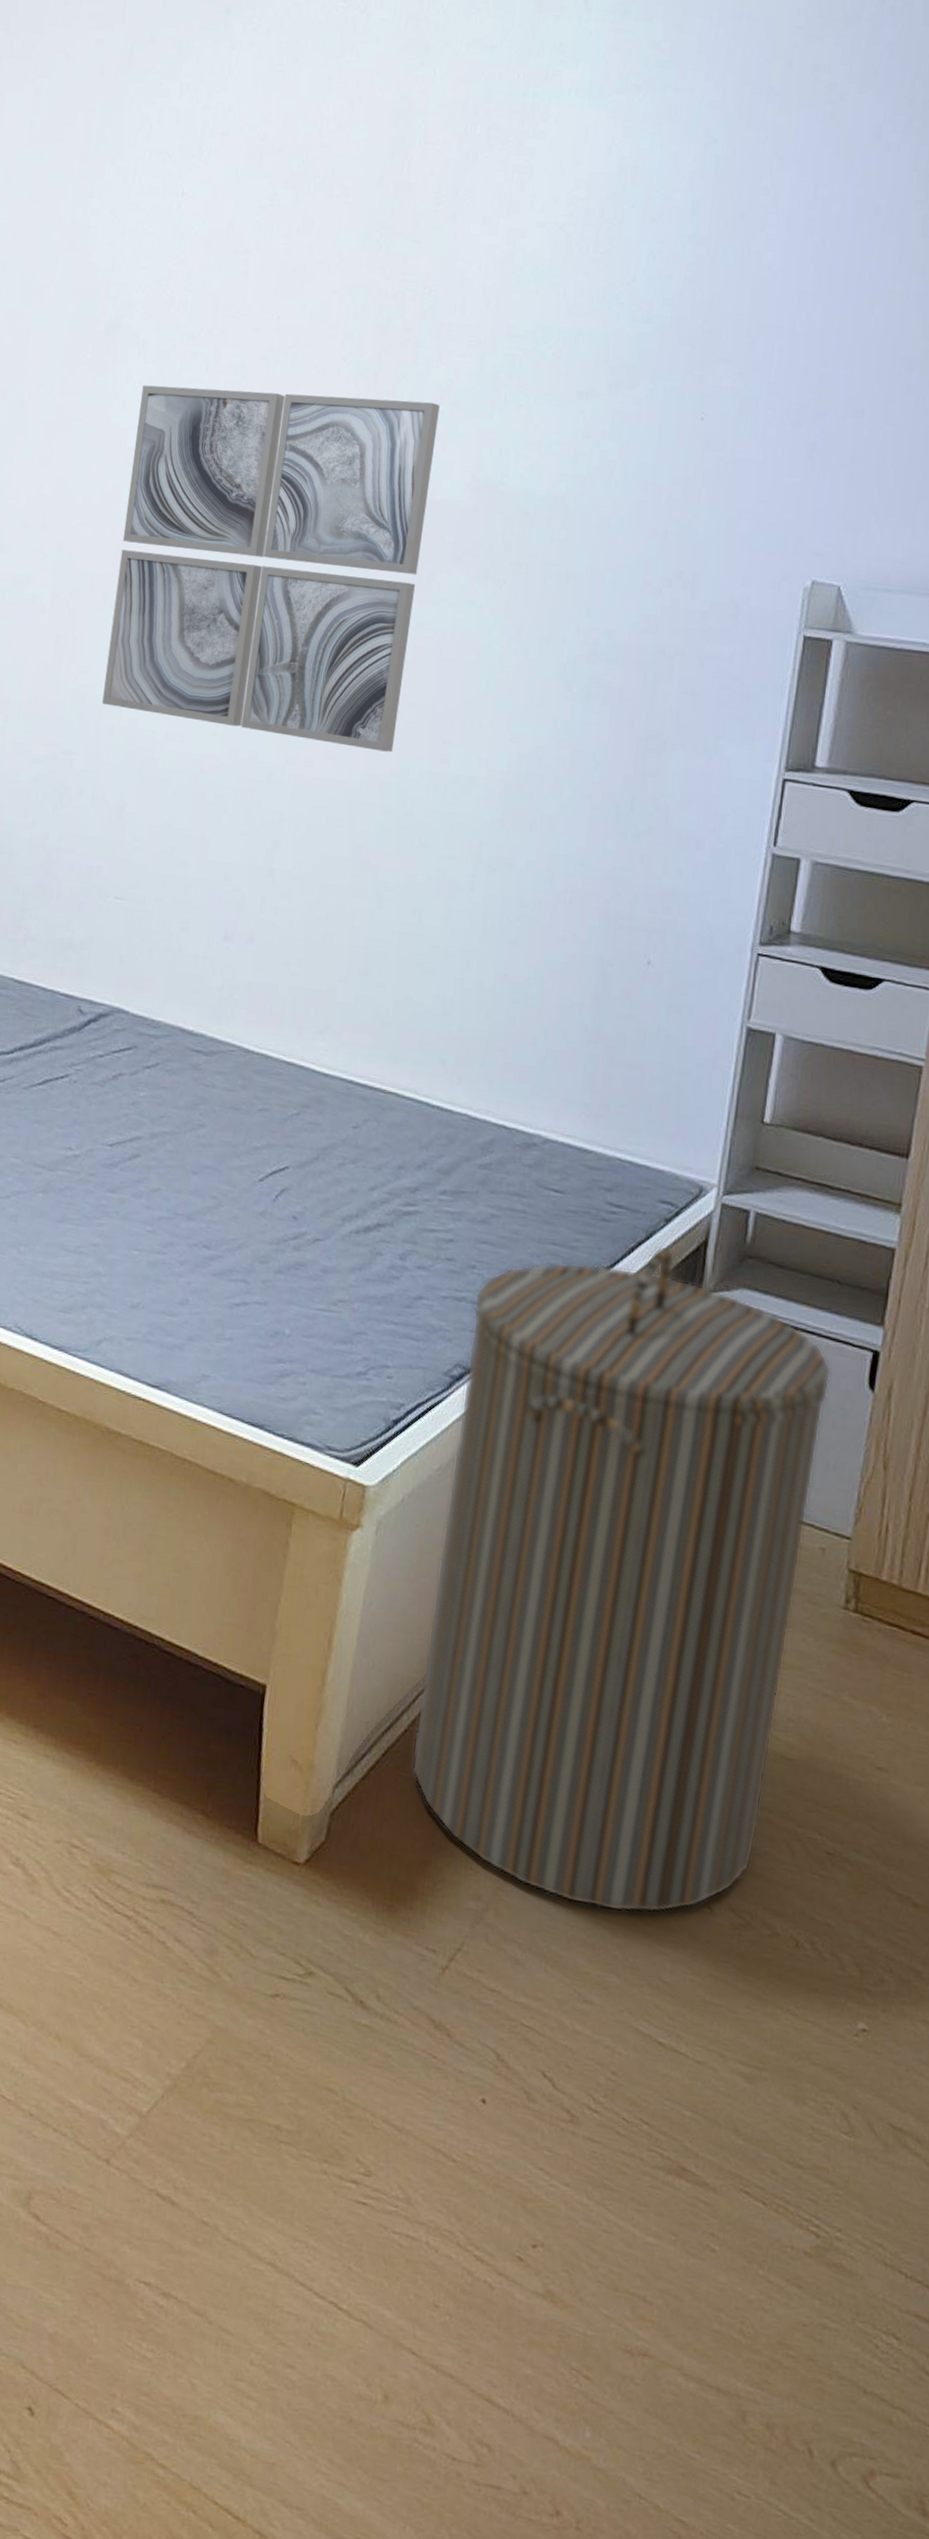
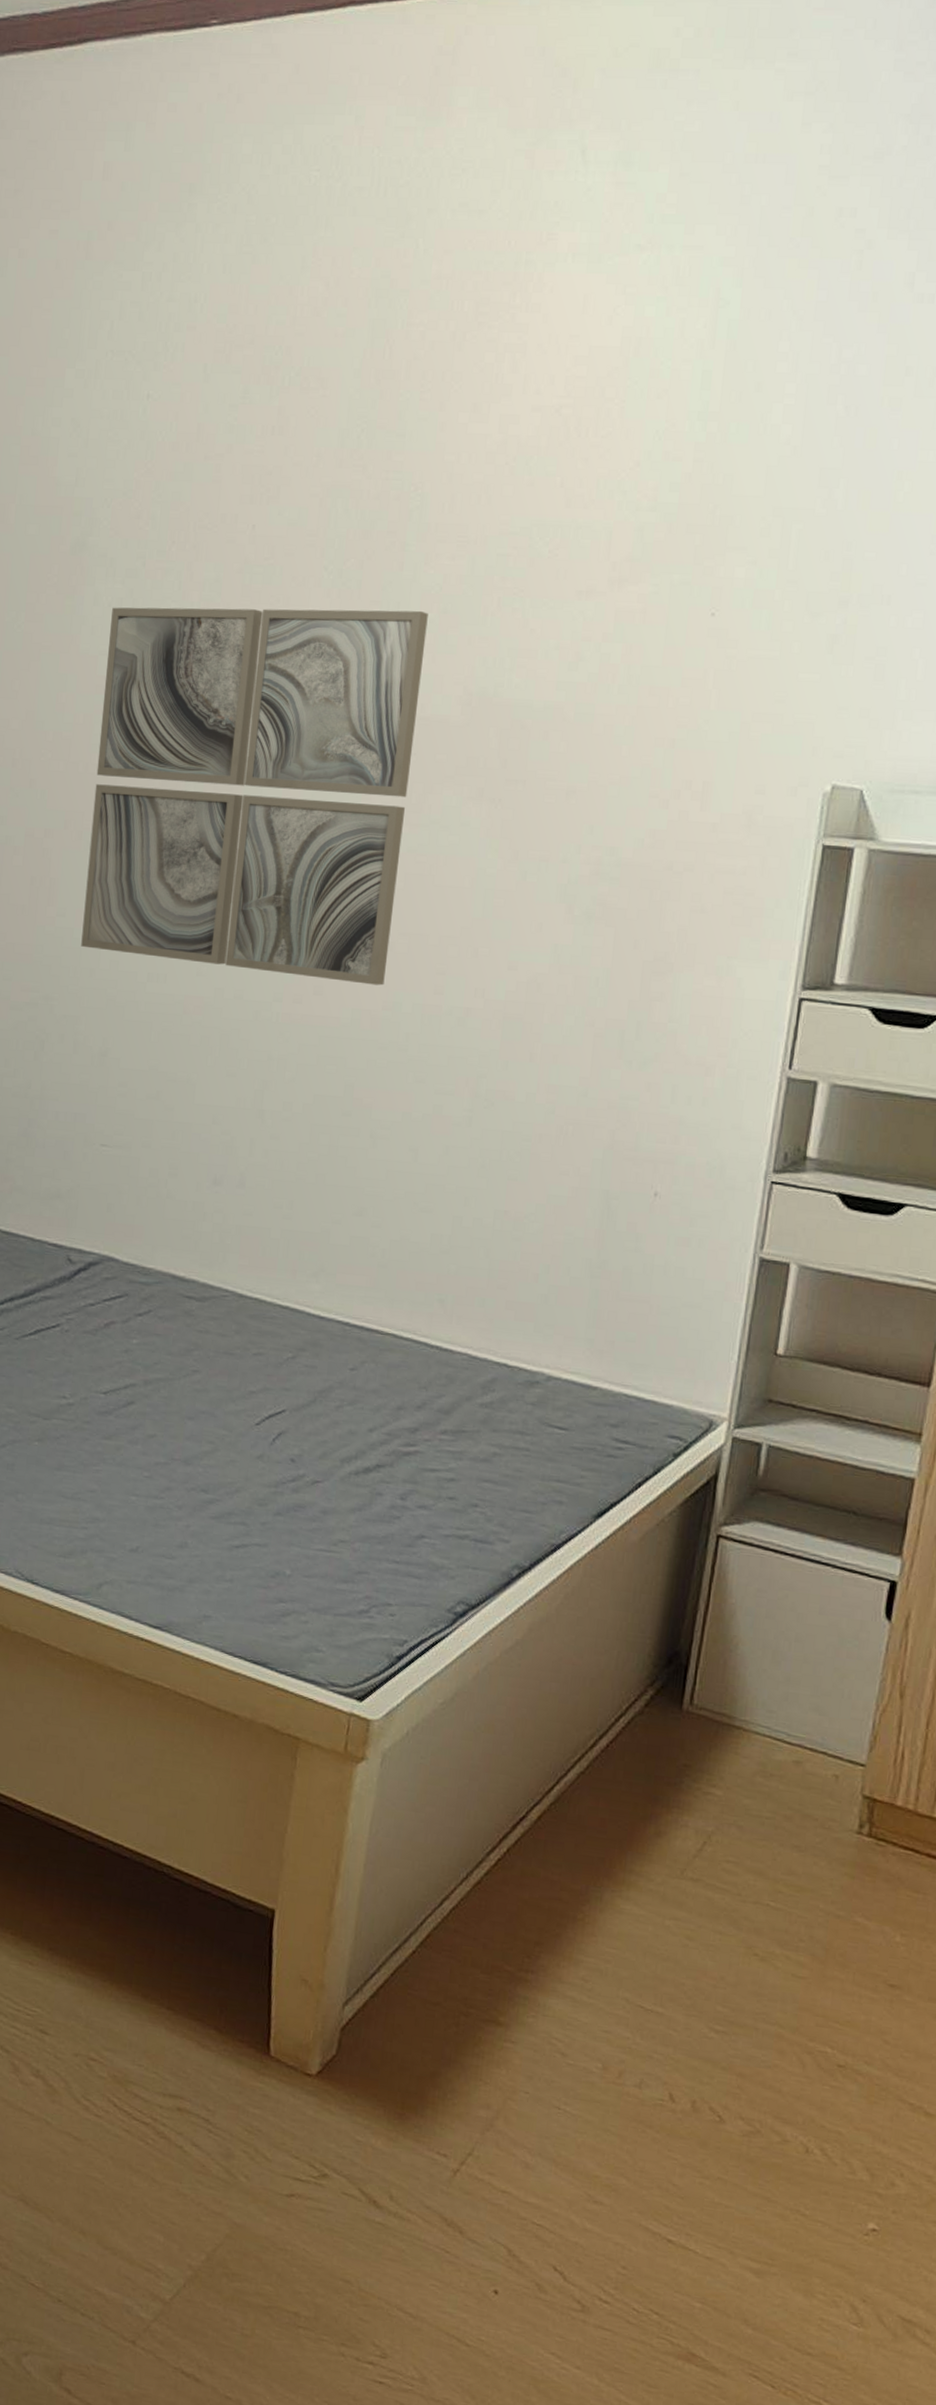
laundry hamper: present [412,1245,832,1914] -> none [421,1480,847,2122]

